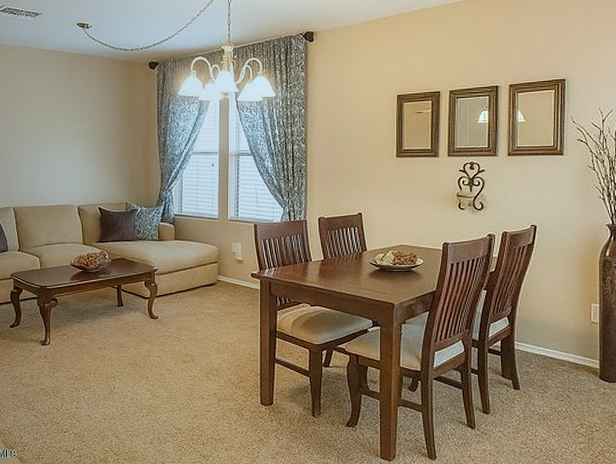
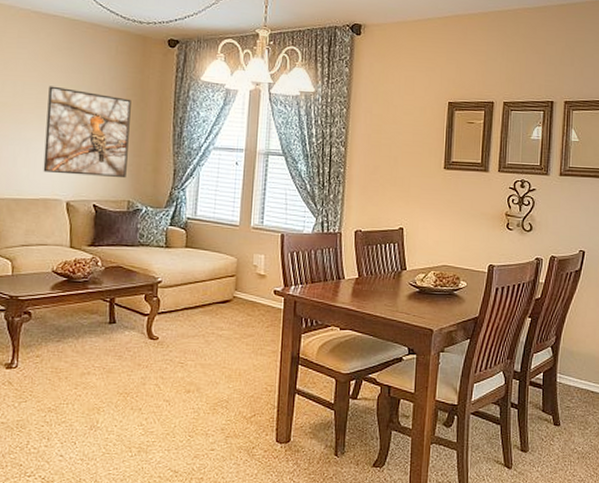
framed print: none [58,111,123,184] -> present [43,86,131,177]

